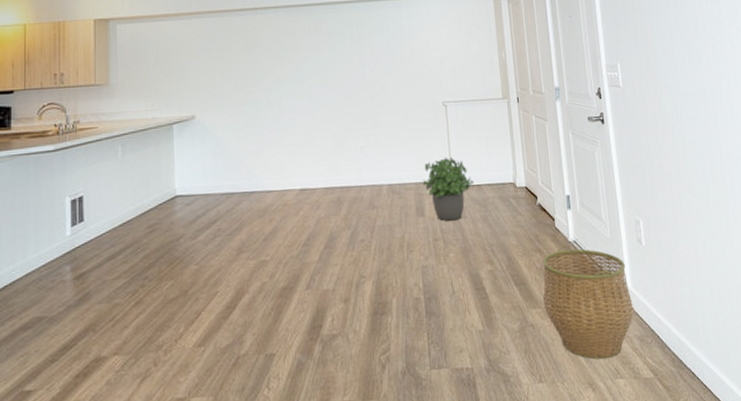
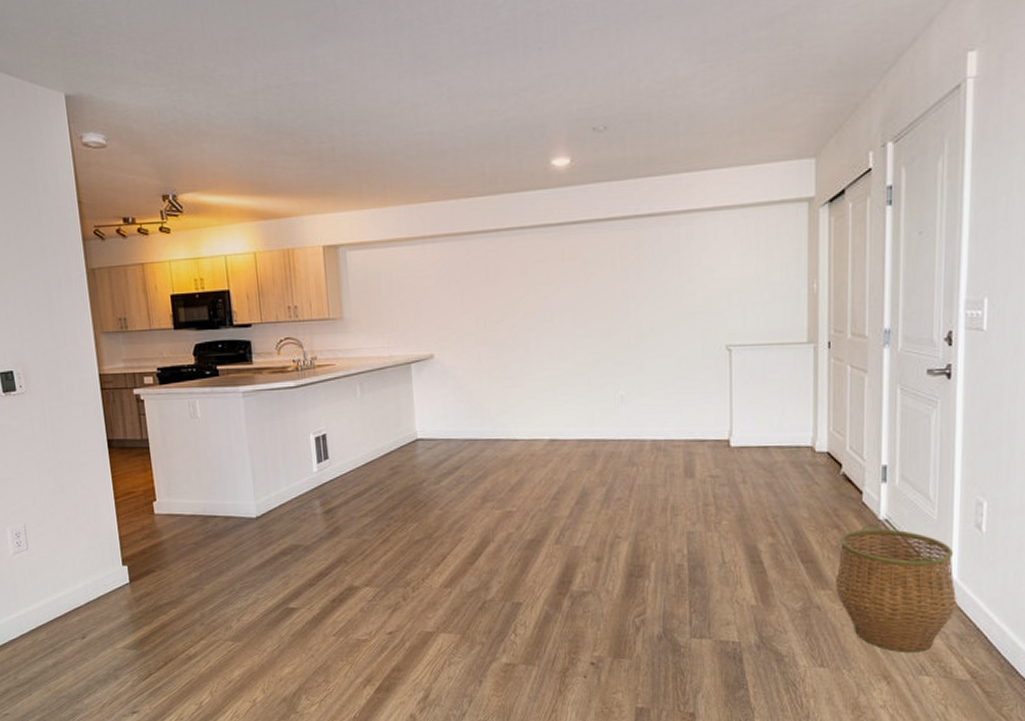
potted plant: present [422,157,474,221] -> none [694,412,760,485]

